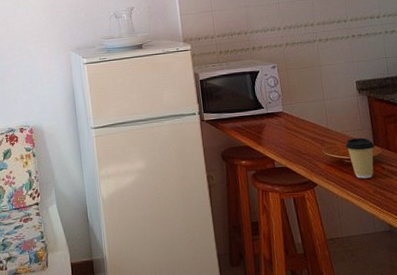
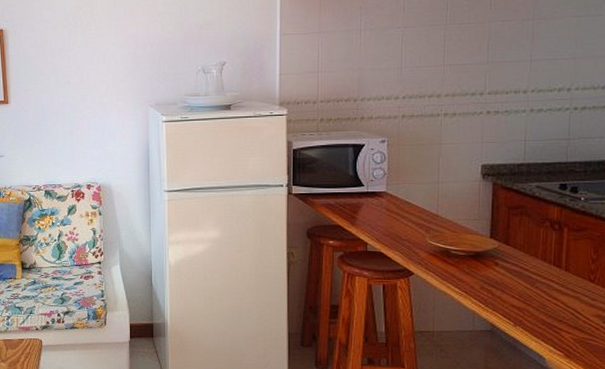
coffee cup: present [345,137,375,179] -> none [455,228,491,273]

